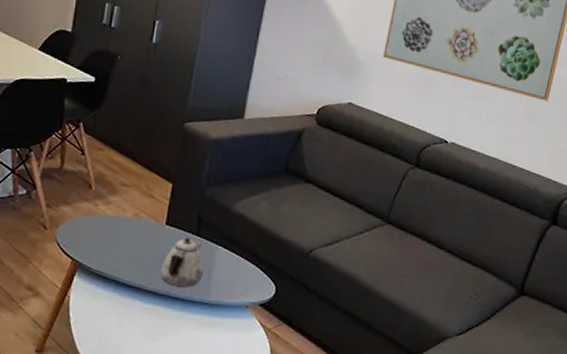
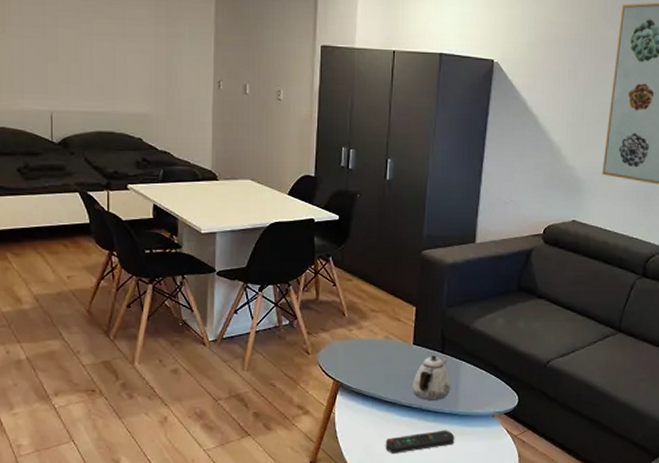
remote control: none [124,320,203,344] -> present [385,430,455,453]

